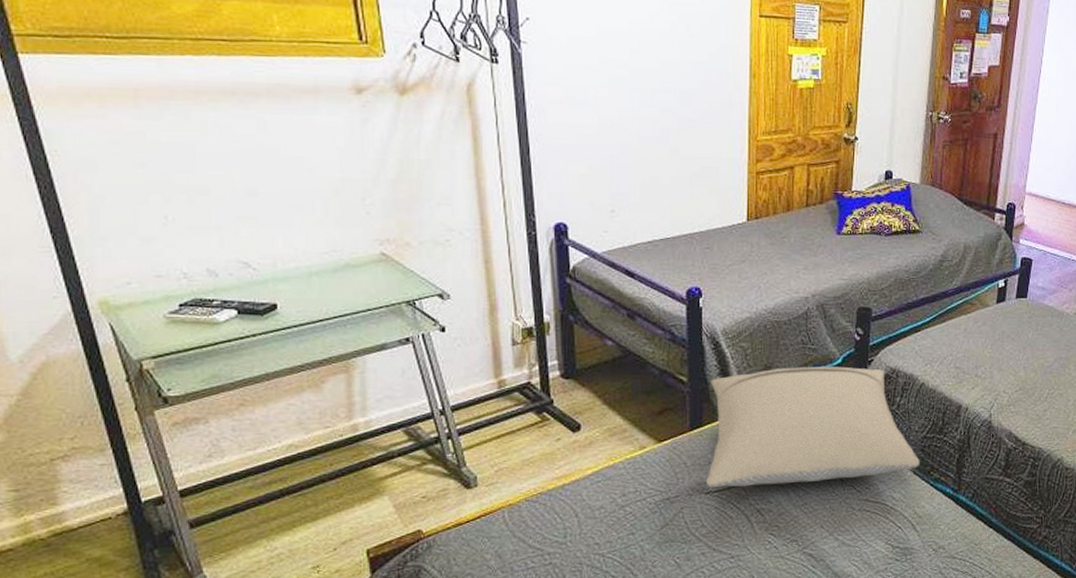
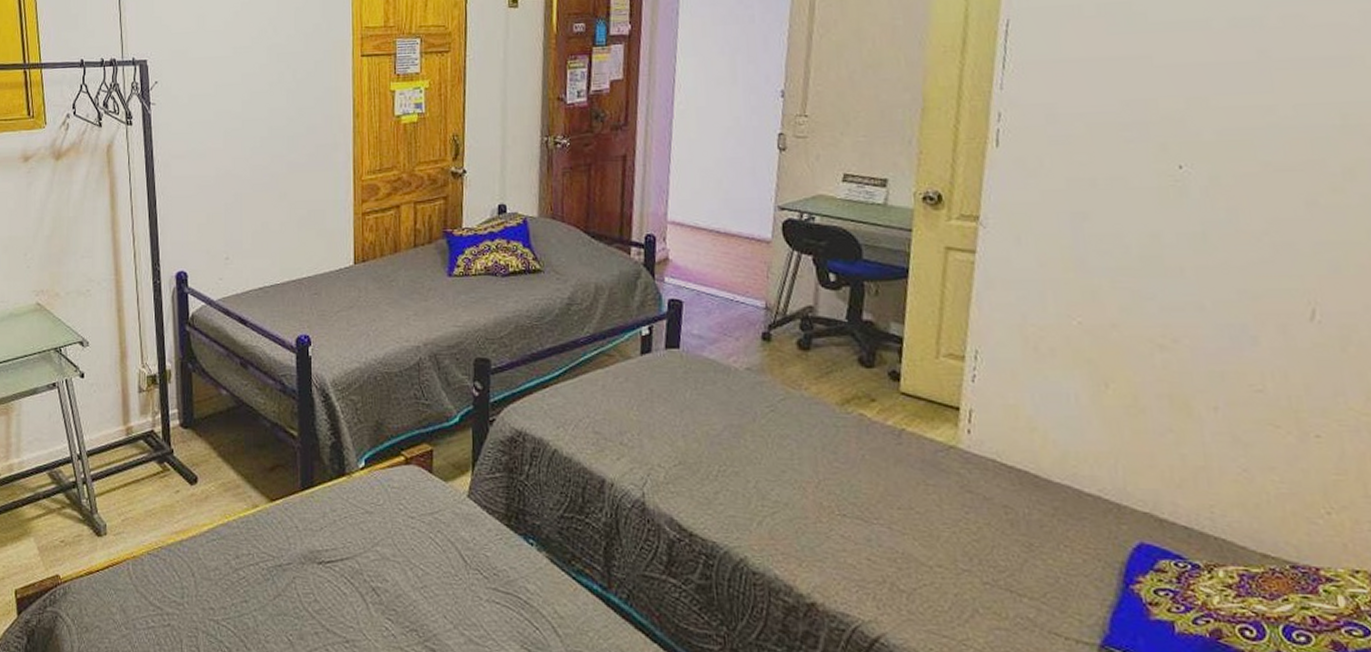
pillow: present [705,366,920,488] -> none [317,425,557,561]

